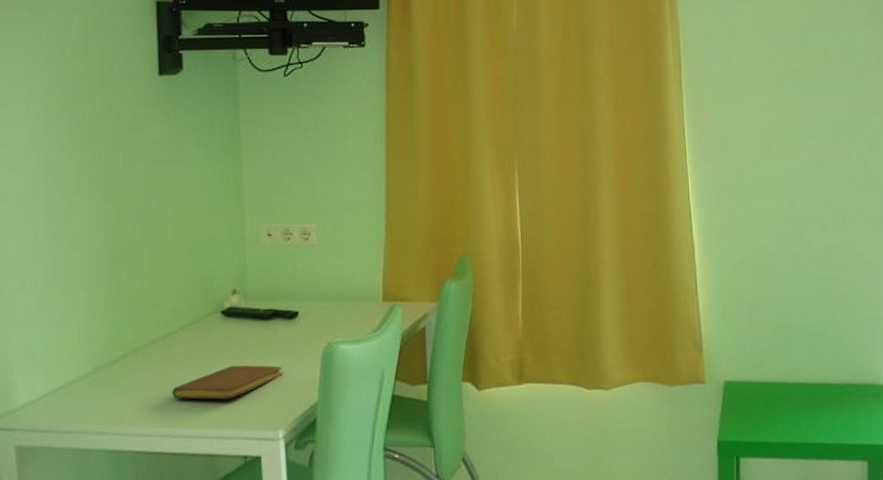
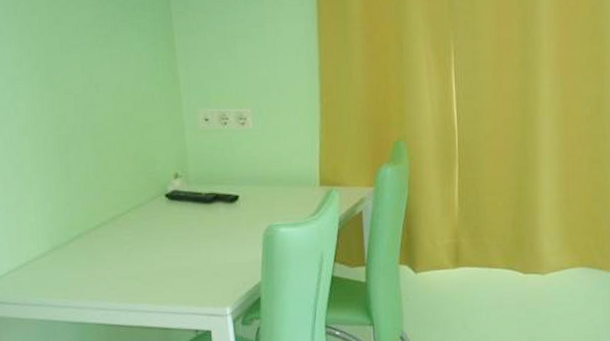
notebook: present [172,365,283,400] -> none [125,246,227,278]

